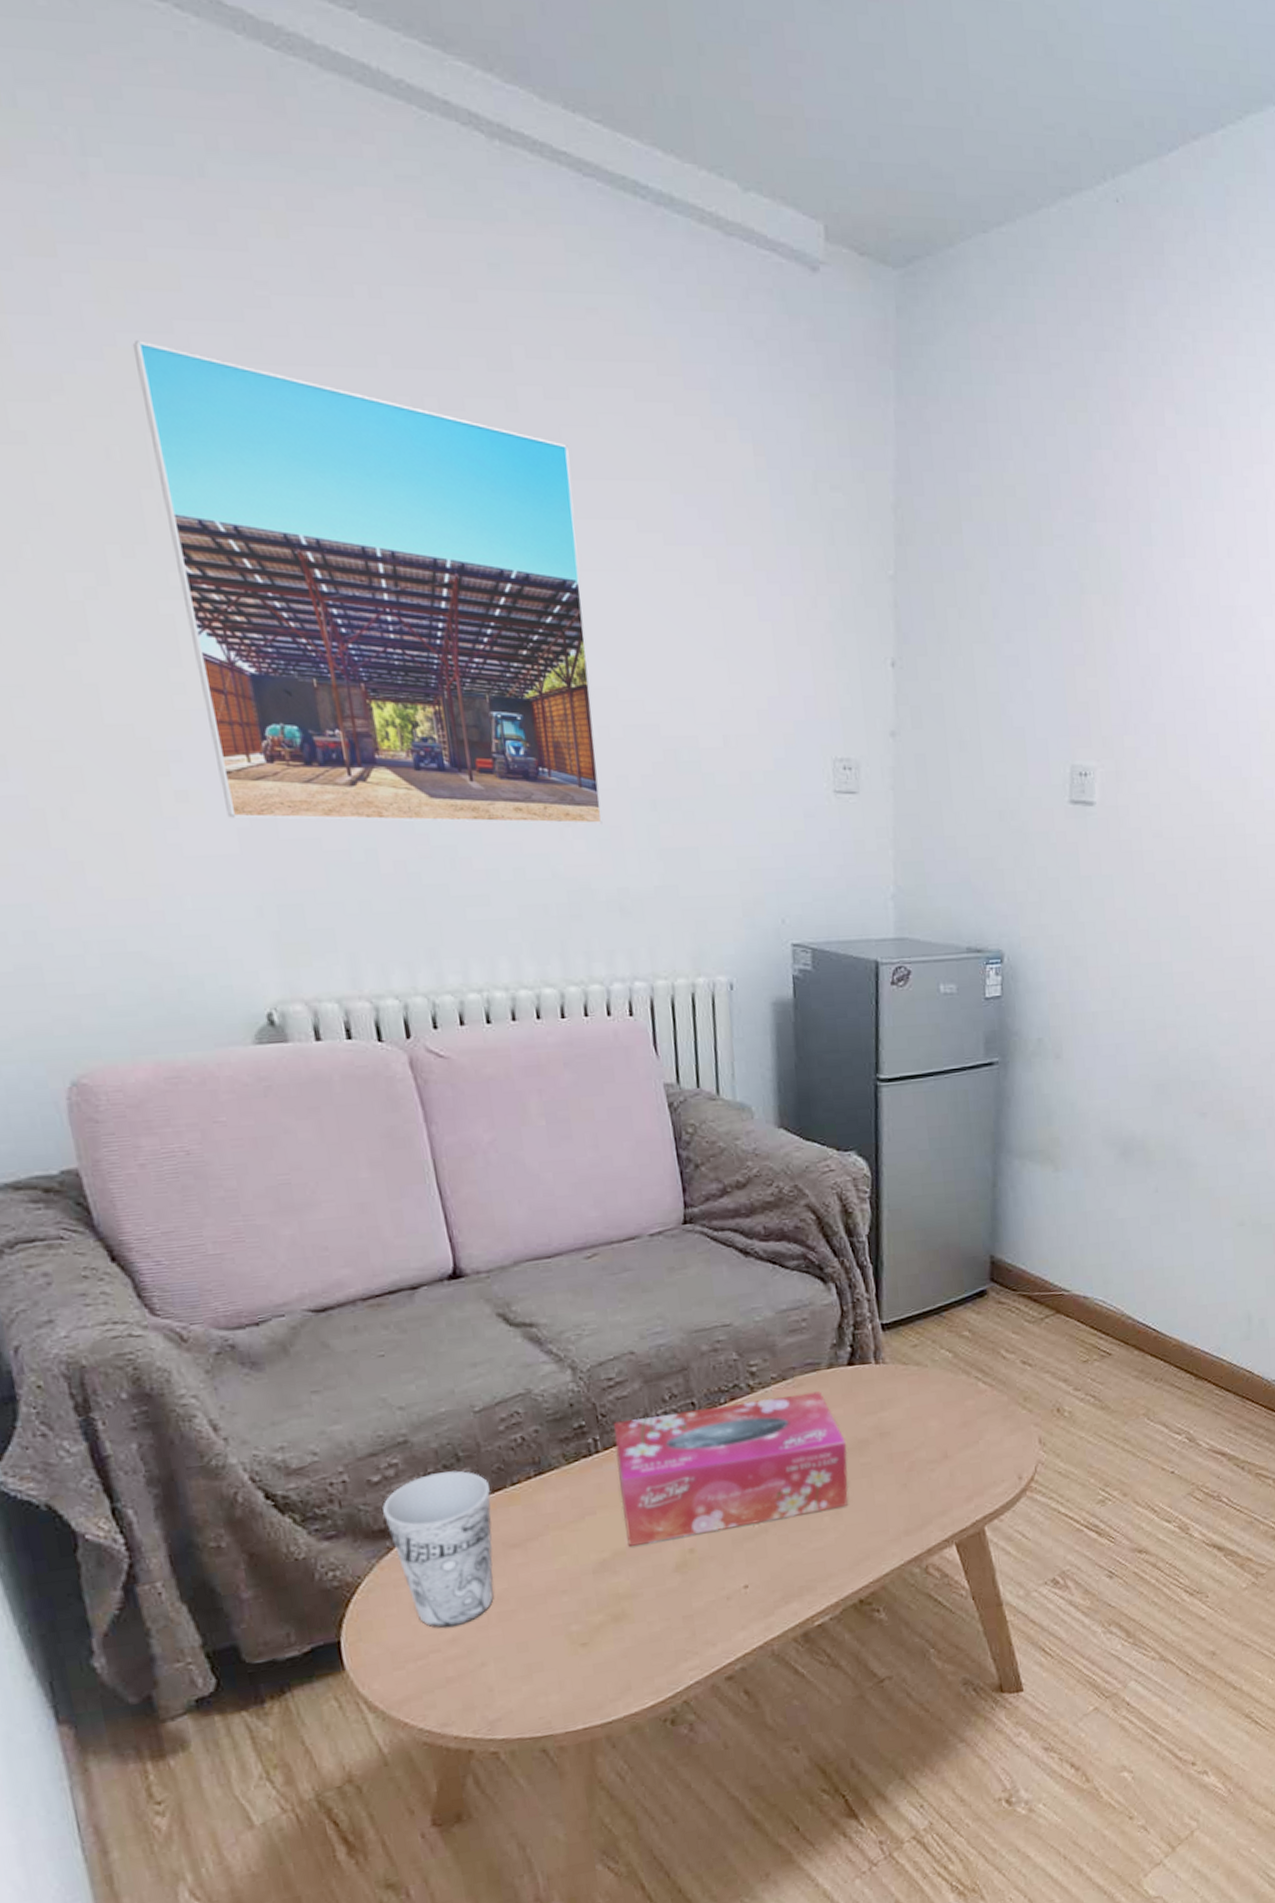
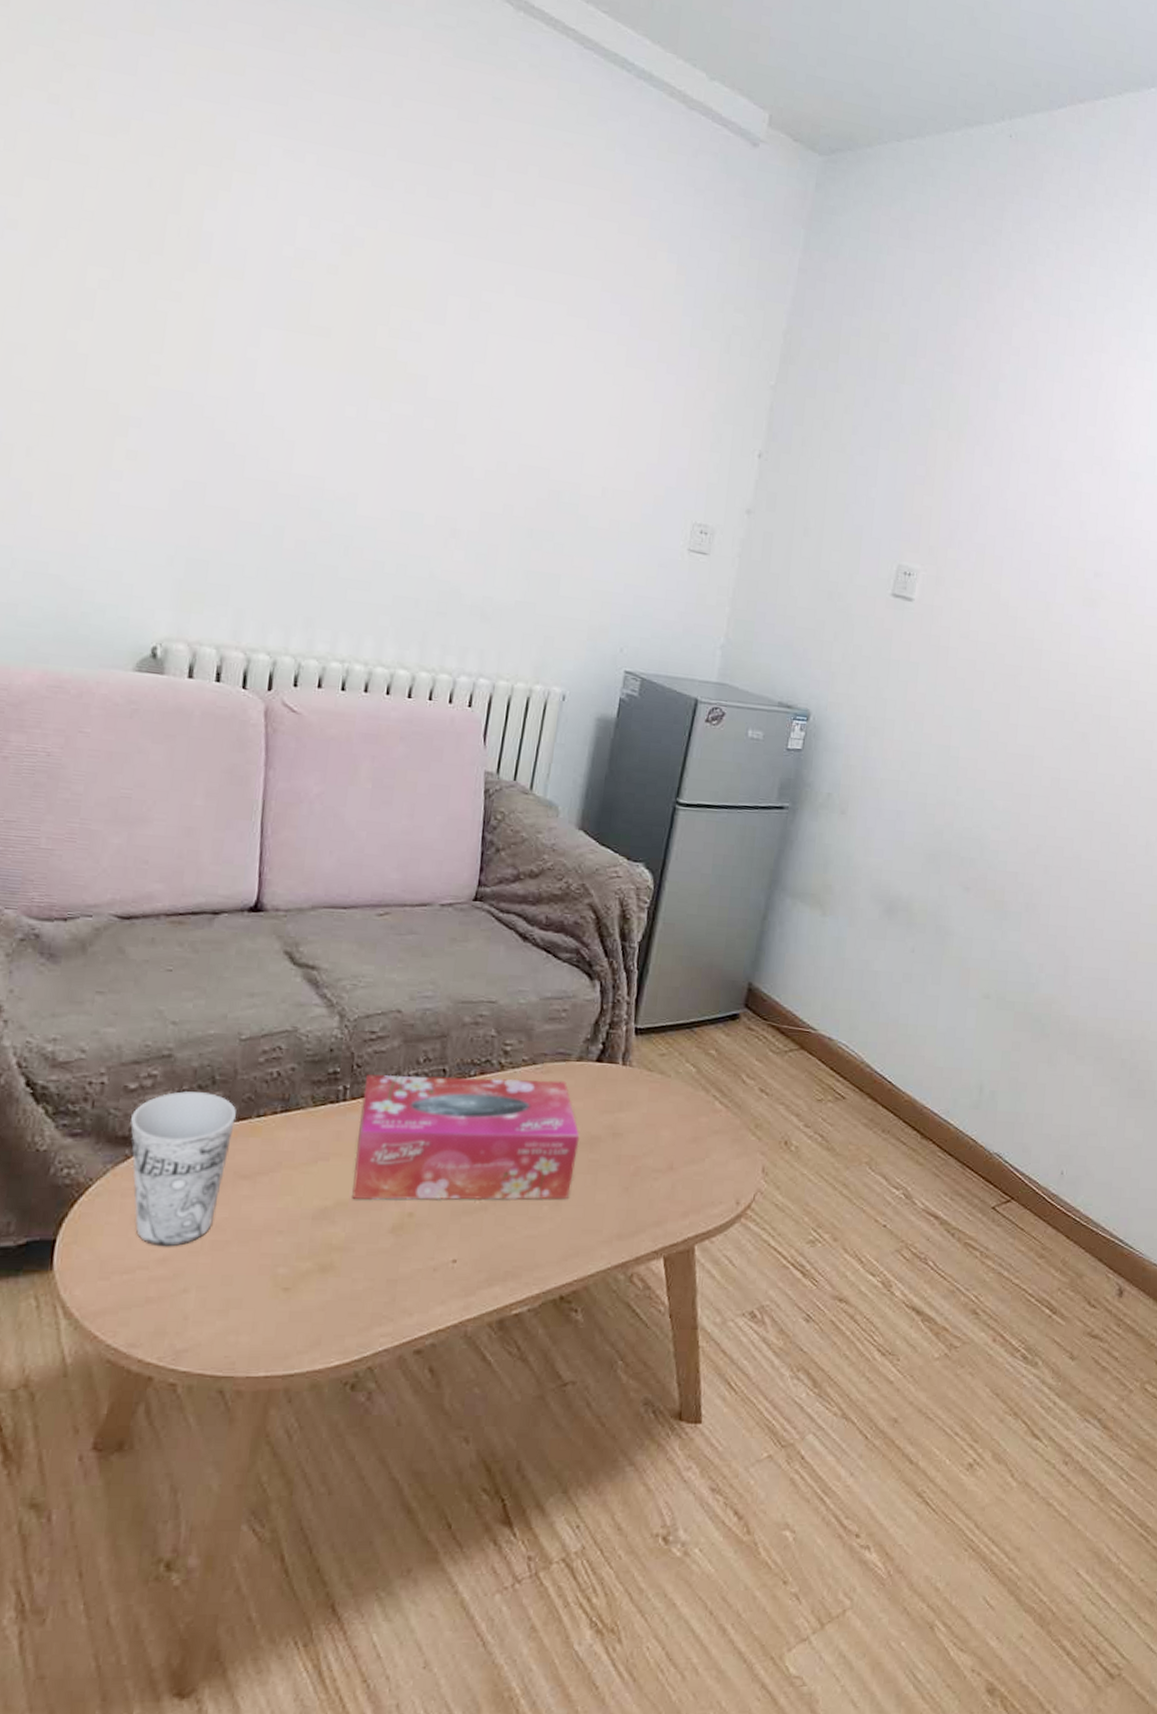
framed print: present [132,340,603,825] -> none [165,105,525,541]

